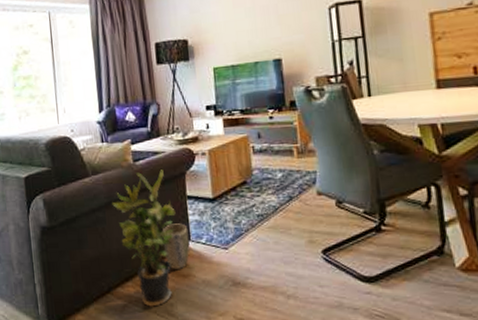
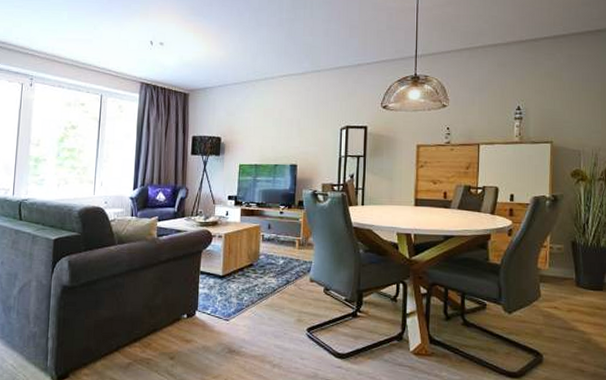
potted plant: present [112,169,176,307] -> none [132,246,188,367]
plant pot: present [162,223,190,270] -> none [173,294,197,336]

